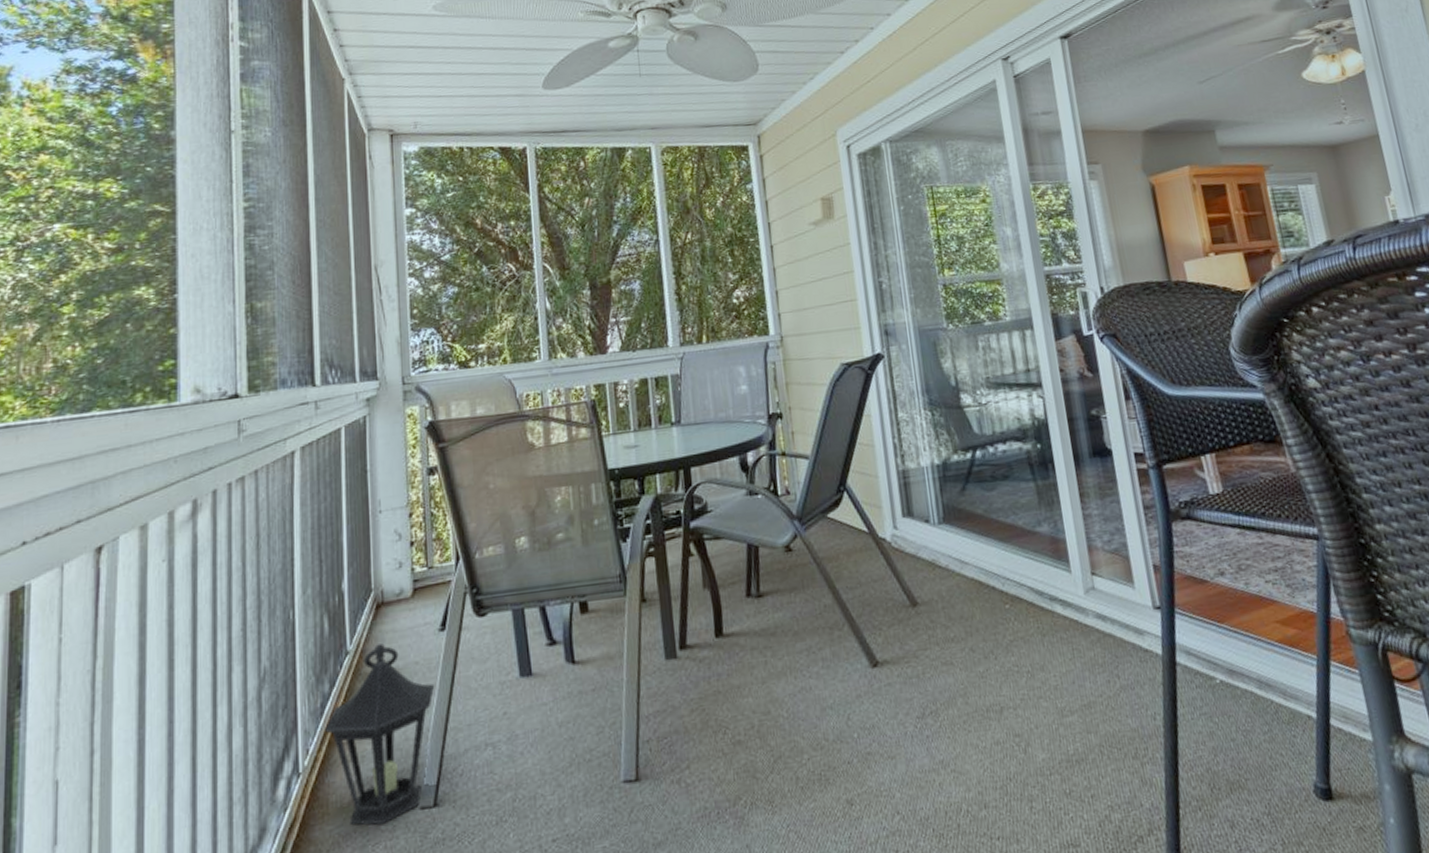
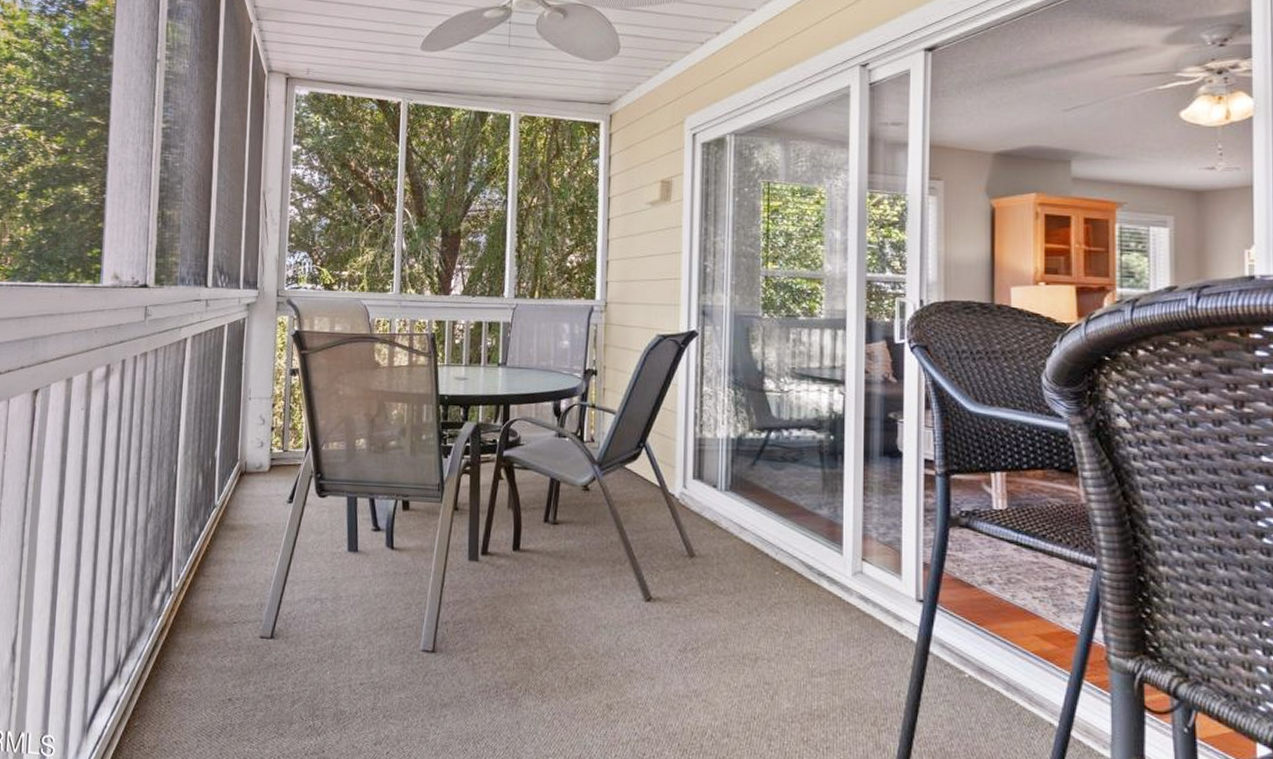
lantern: present [325,643,435,826] -> none [193,504,280,644]

